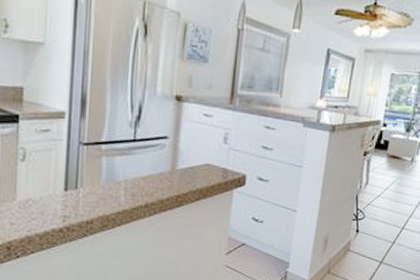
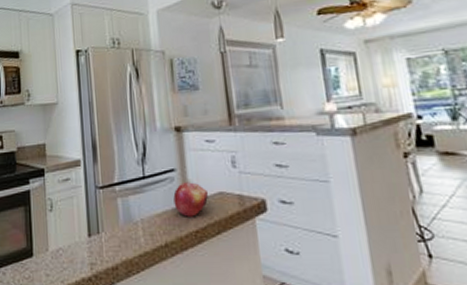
fruit: none [161,150,196,183] -> present [173,182,208,217]

